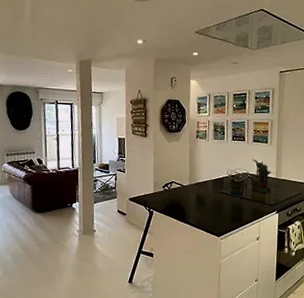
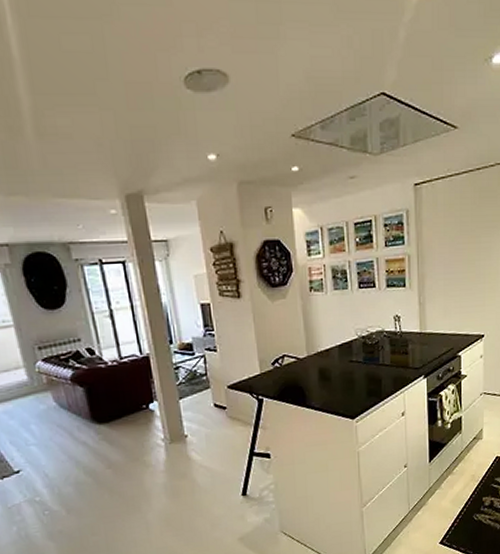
potted plant: present [253,159,273,193] -> none [388,310,415,354]

